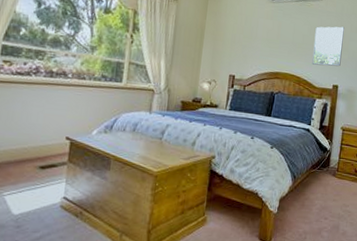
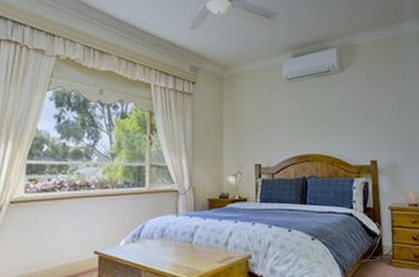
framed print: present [312,26,345,67] -> none [341,96,376,141]

